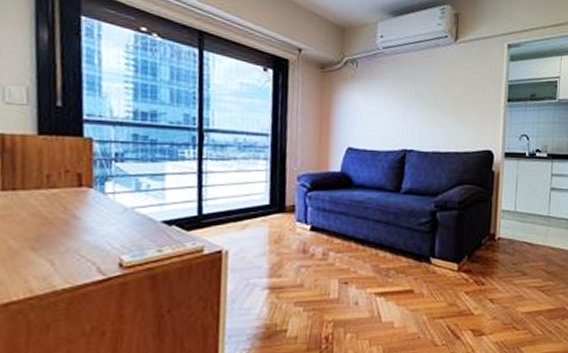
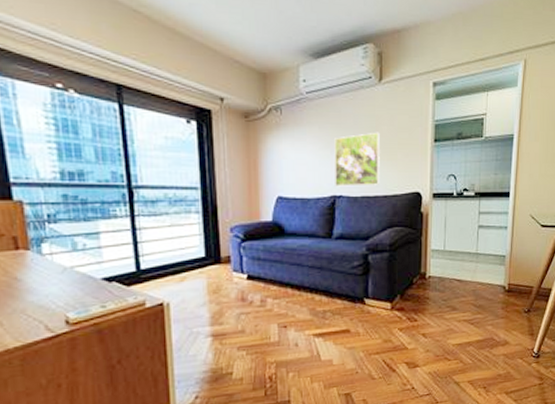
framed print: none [406,89,453,142] -> present [334,132,380,187]

